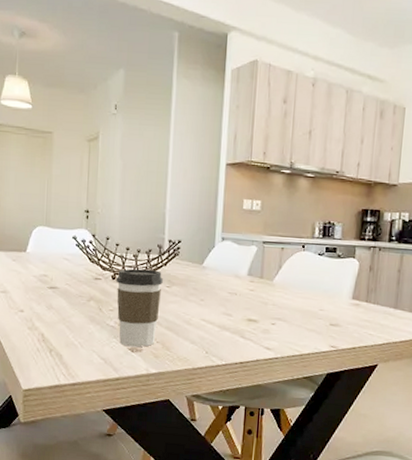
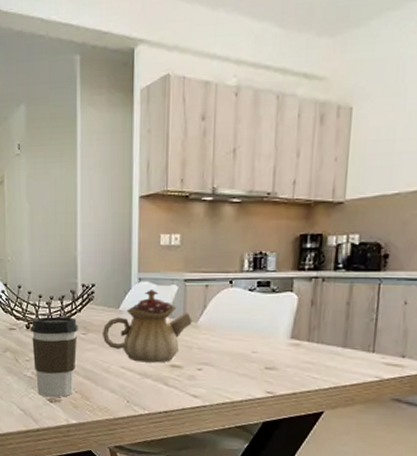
teapot: none [185,249,269,317] -> present [102,290,192,363]

